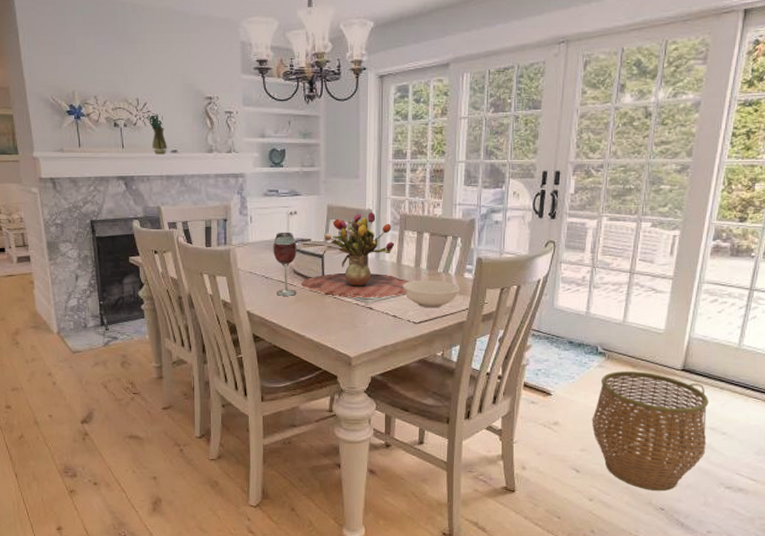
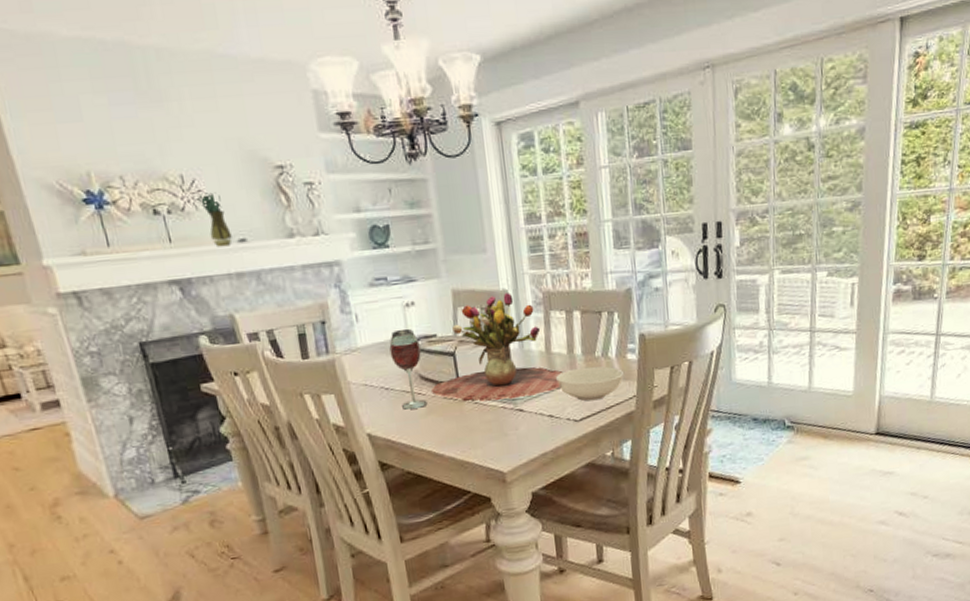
basket: present [591,371,709,491] -> none [787,441,909,573]

